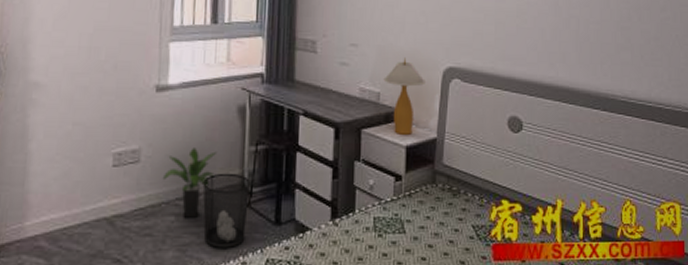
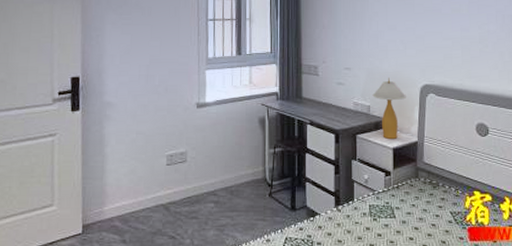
potted plant: present [163,148,218,218] -> none [204,150,245,205]
waste bin: present [202,173,251,249] -> none [234,170,271,229]

